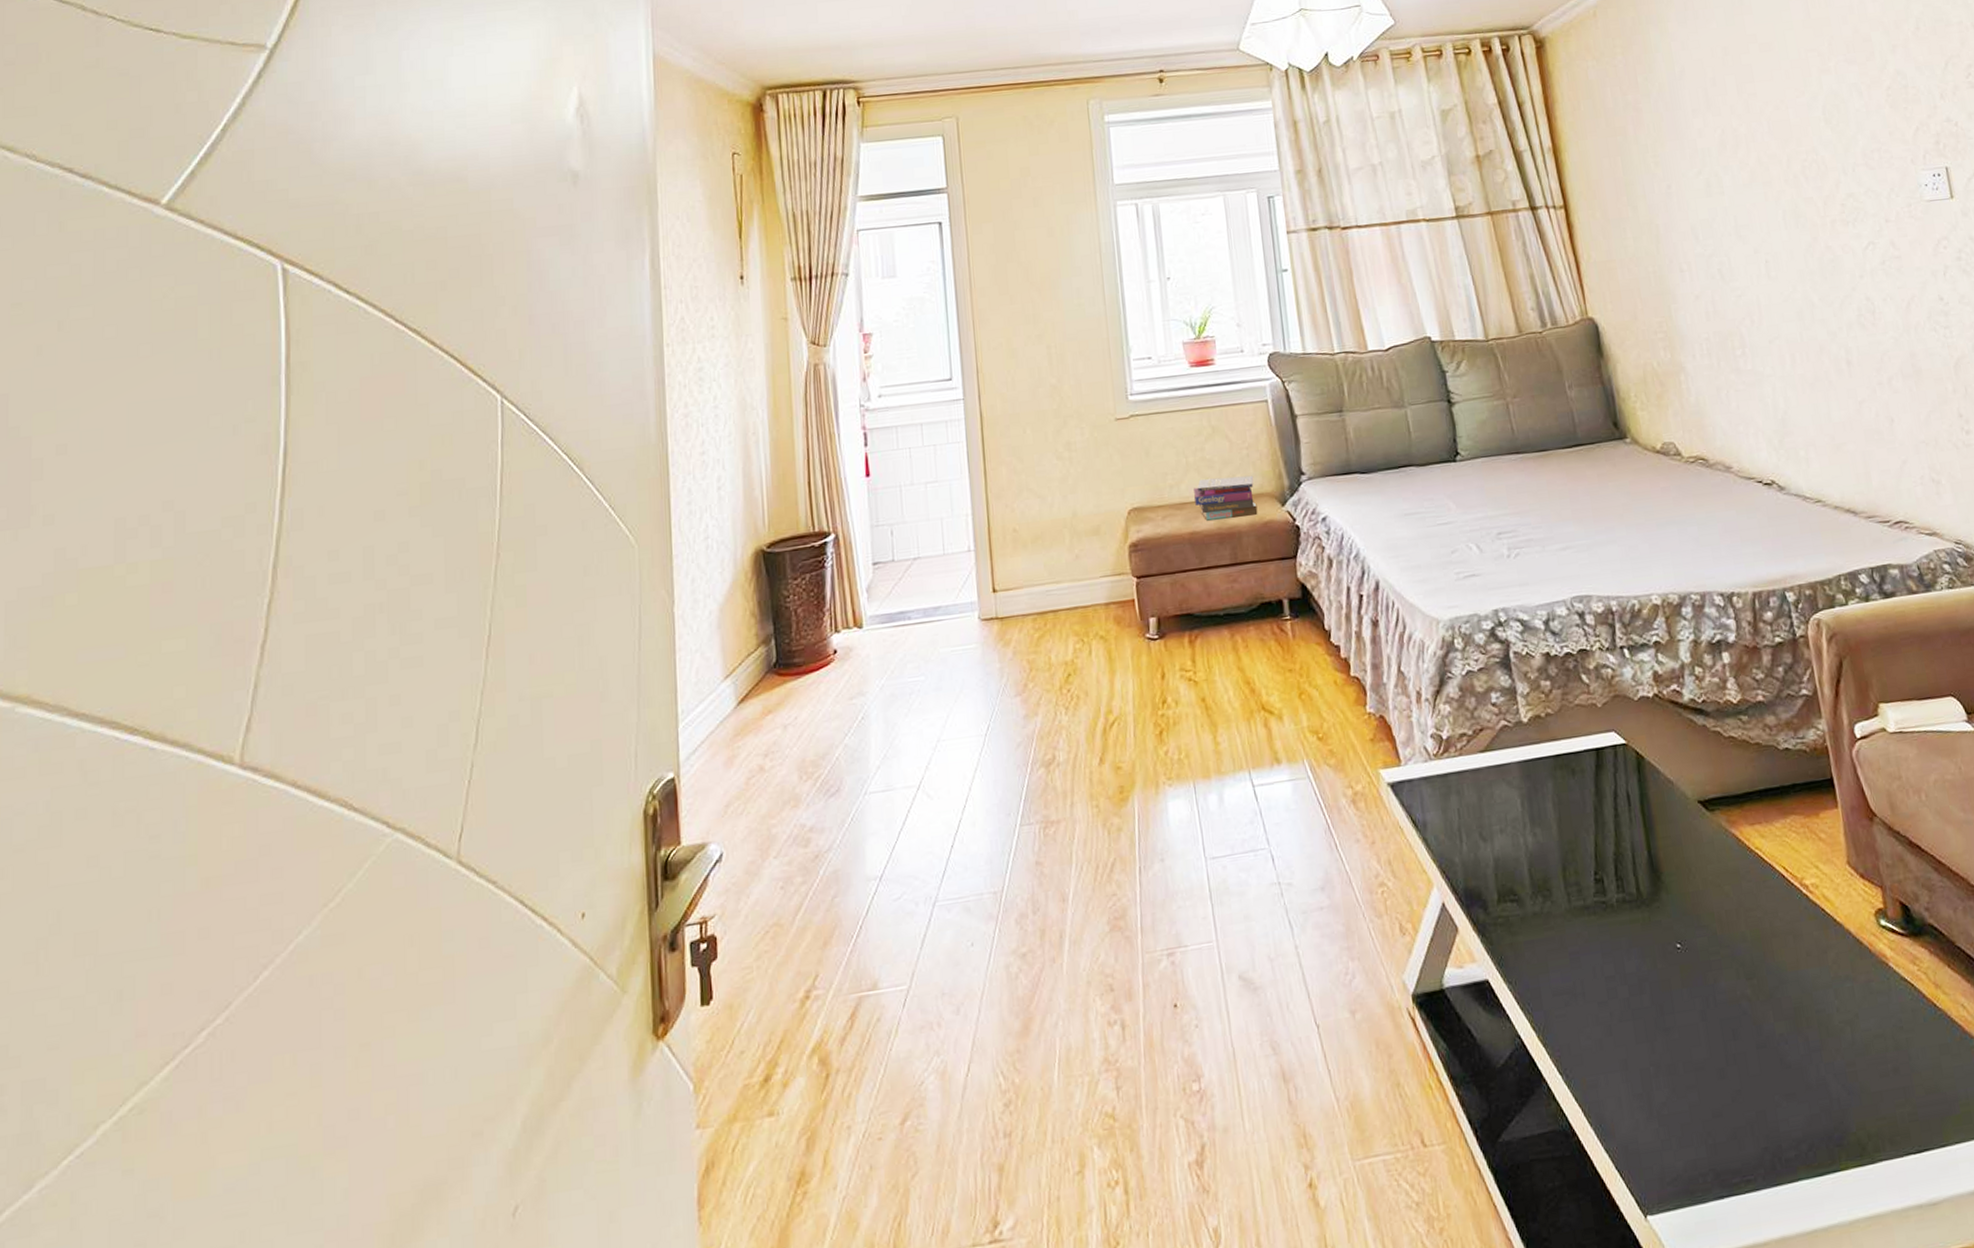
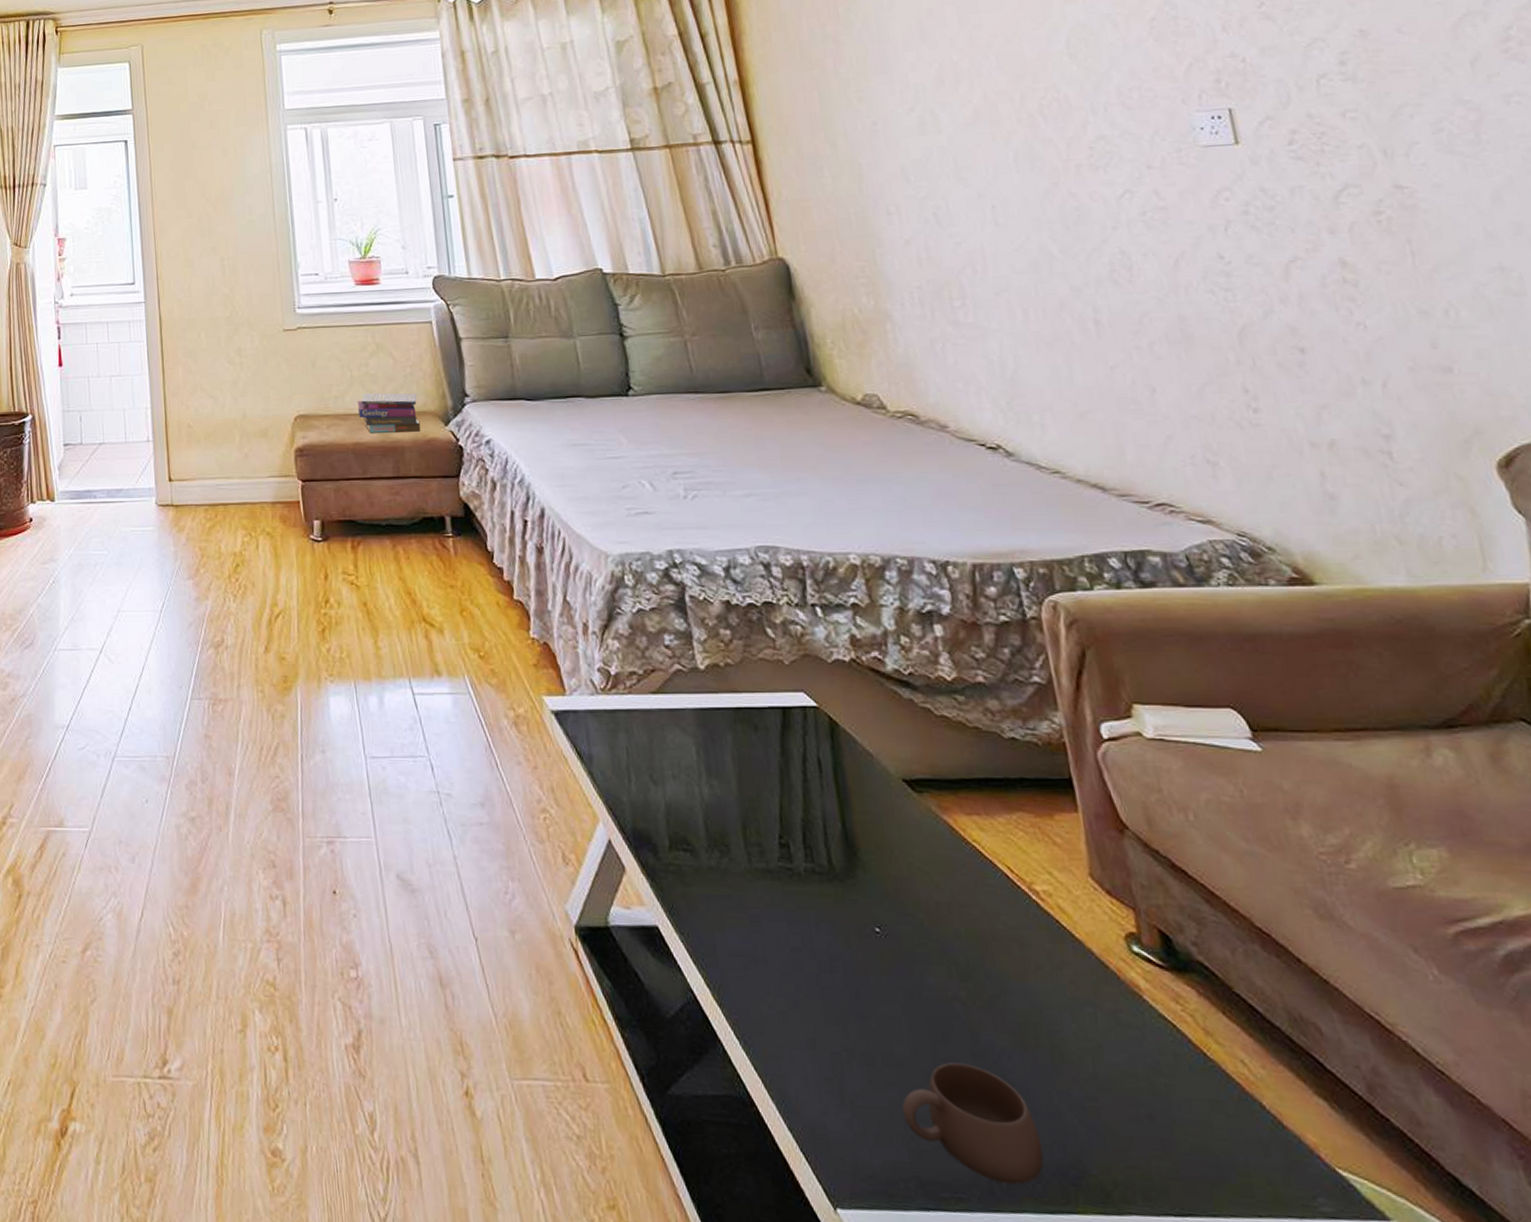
cup: none [1700,1055,1814,1158] -> present [902,1062,1044,1185]

